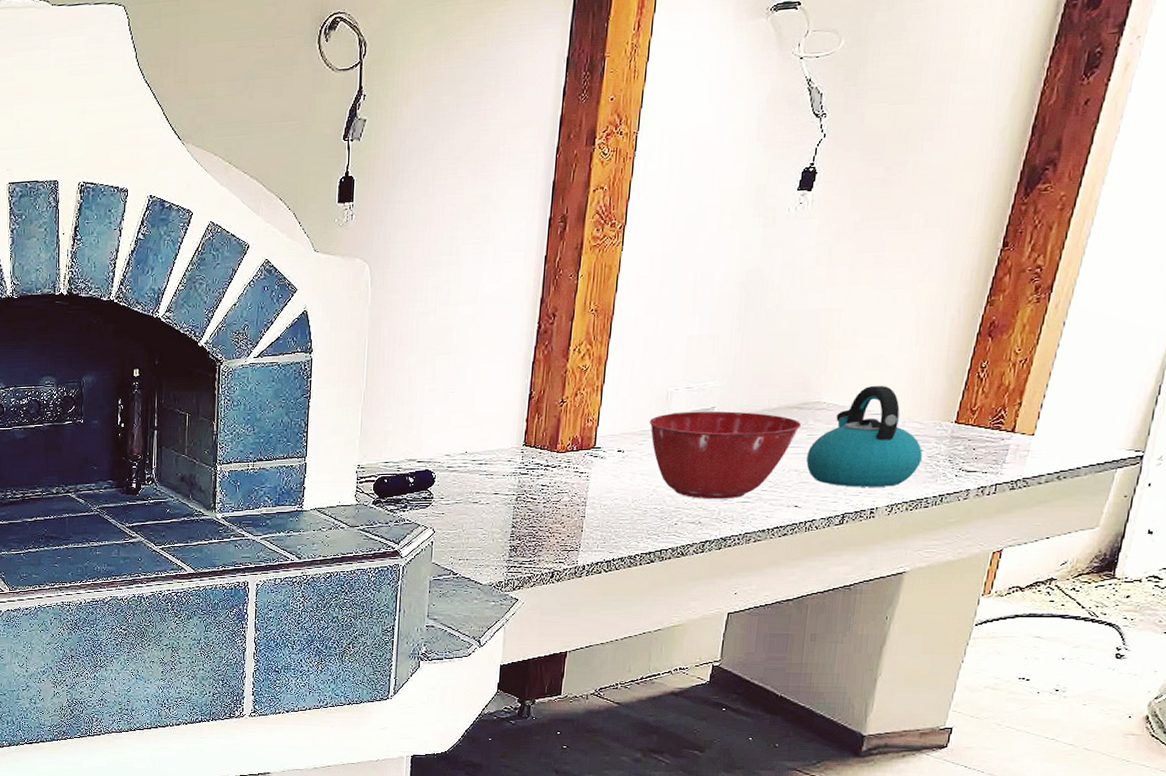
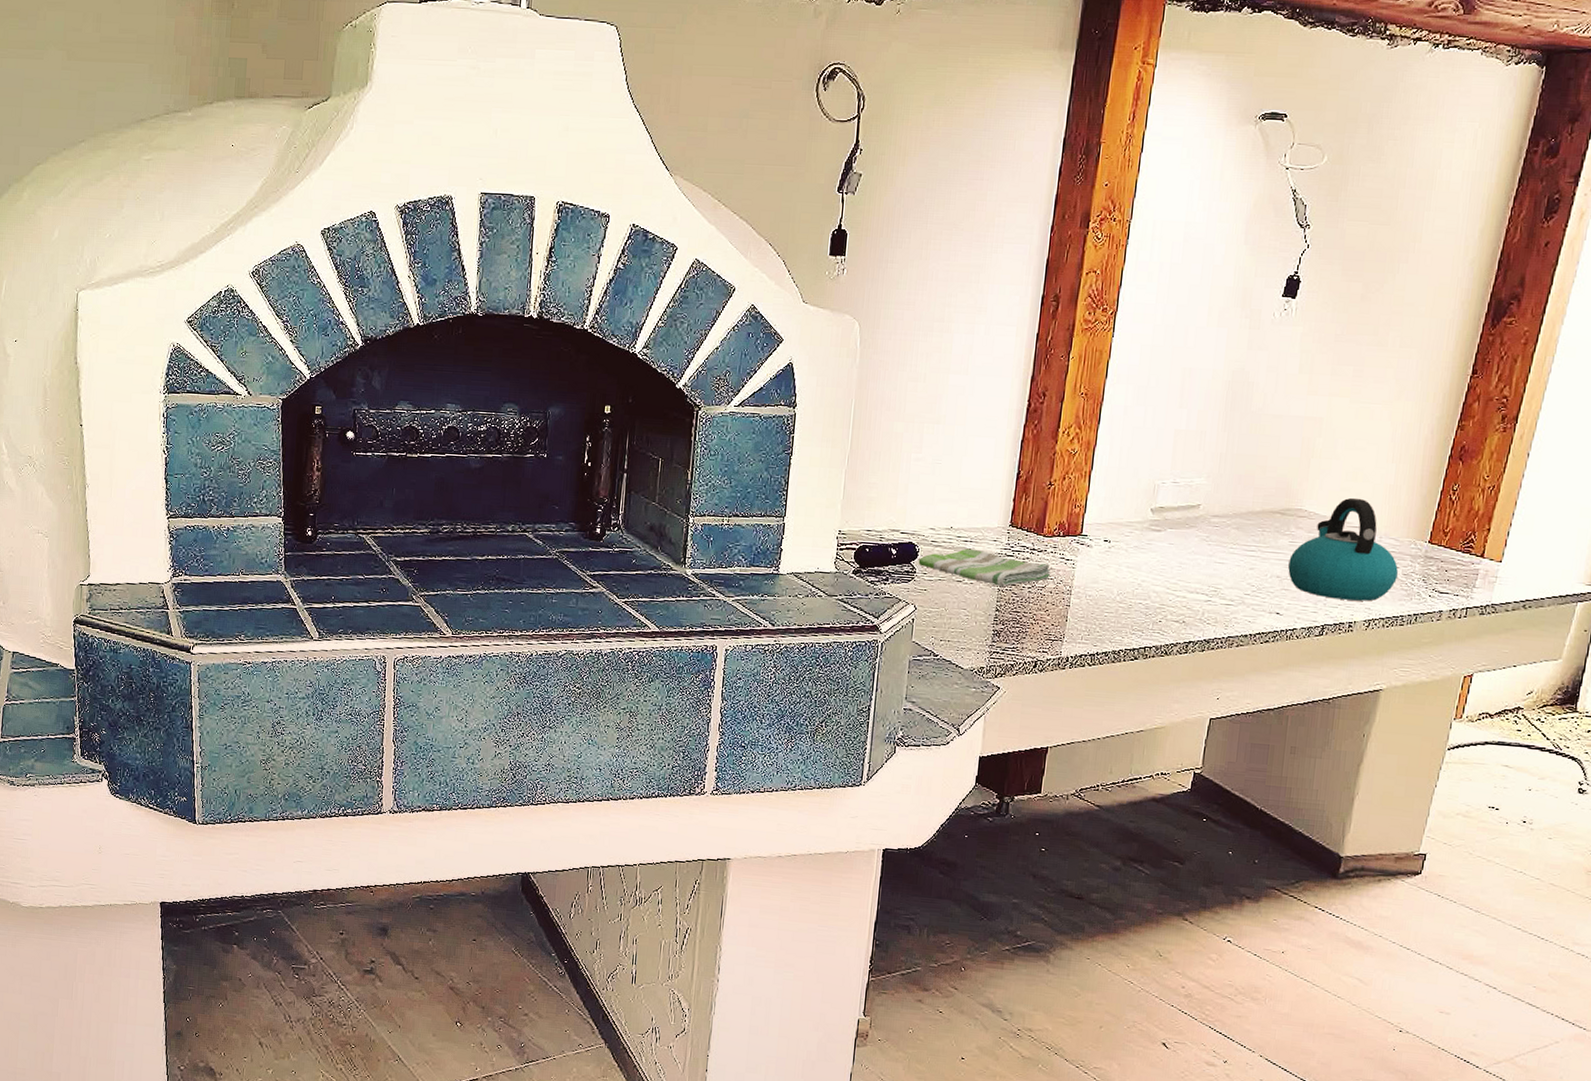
dish towel: none [435,470,566,504] -> present [918,548,1051,587]
mixing bowl: present [649,411,802,500] -> none [1135,506,1284,600]

